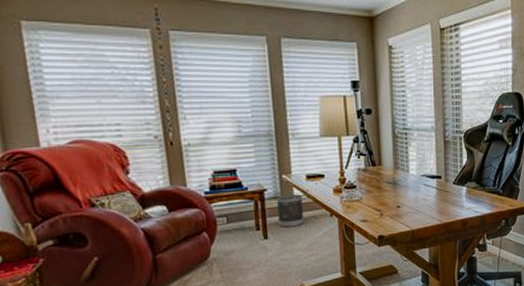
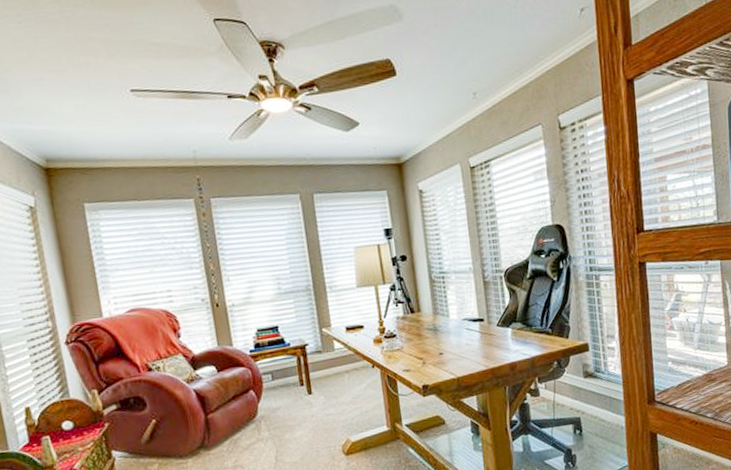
wastebasket: present [276,194,305,228] -> none [317,347,347,382]

